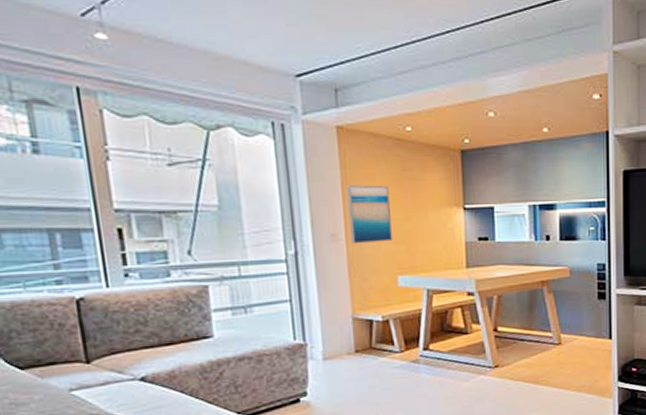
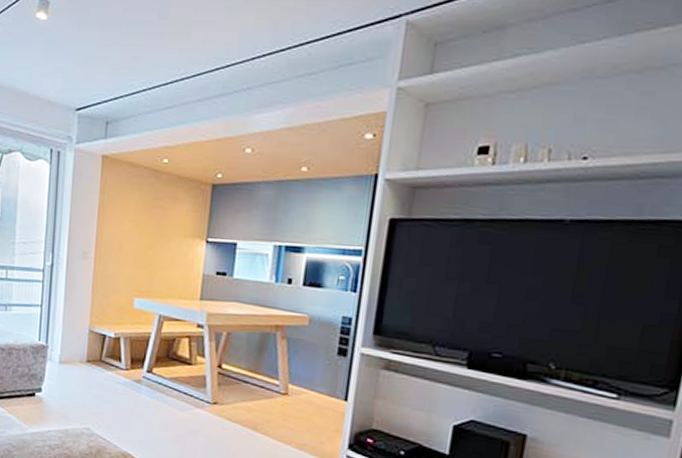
wall art: present [347,185,392,244] -> none [99,209,139,265]

